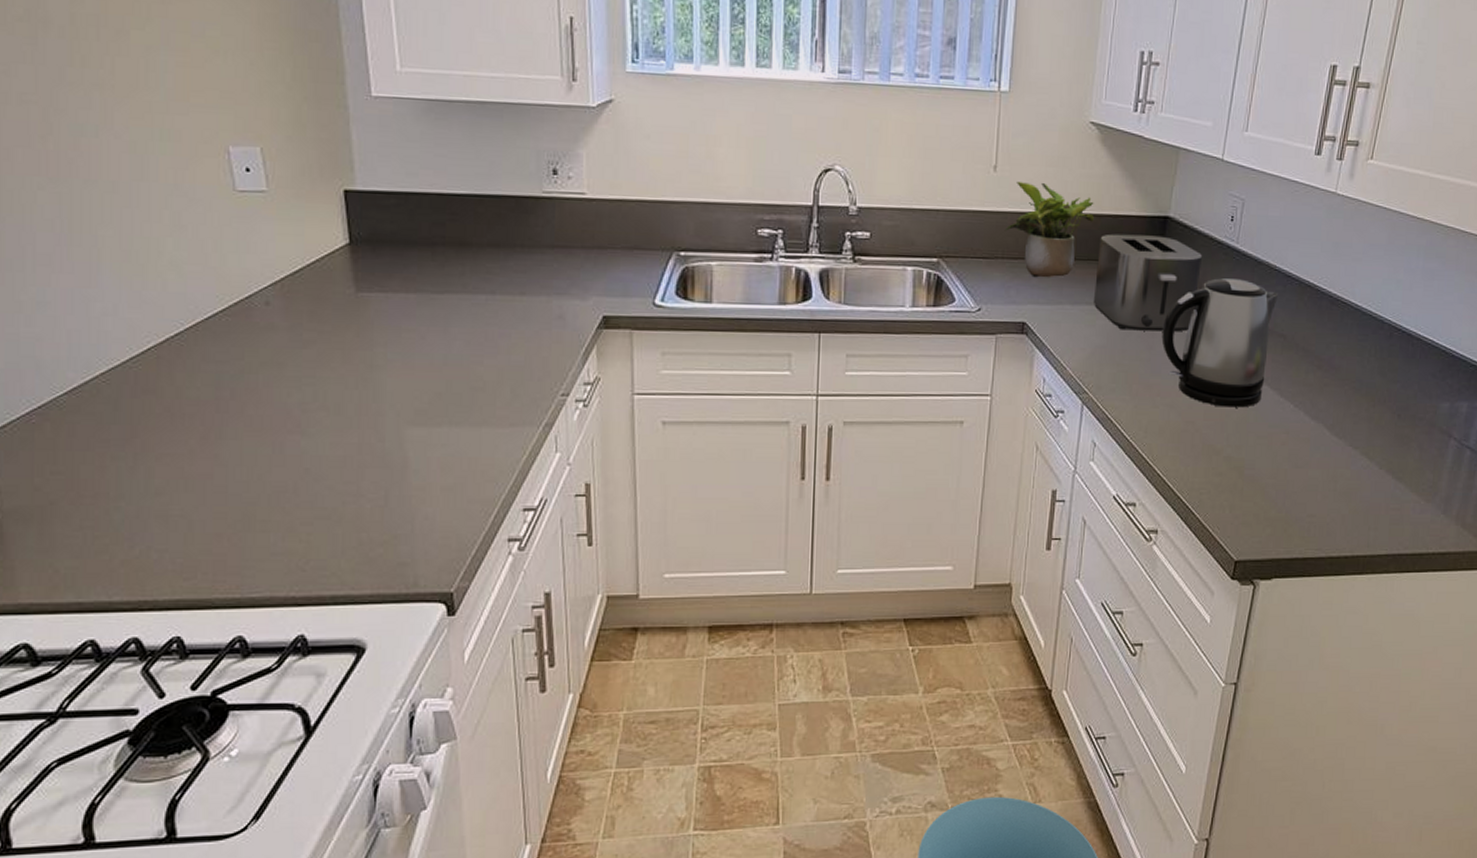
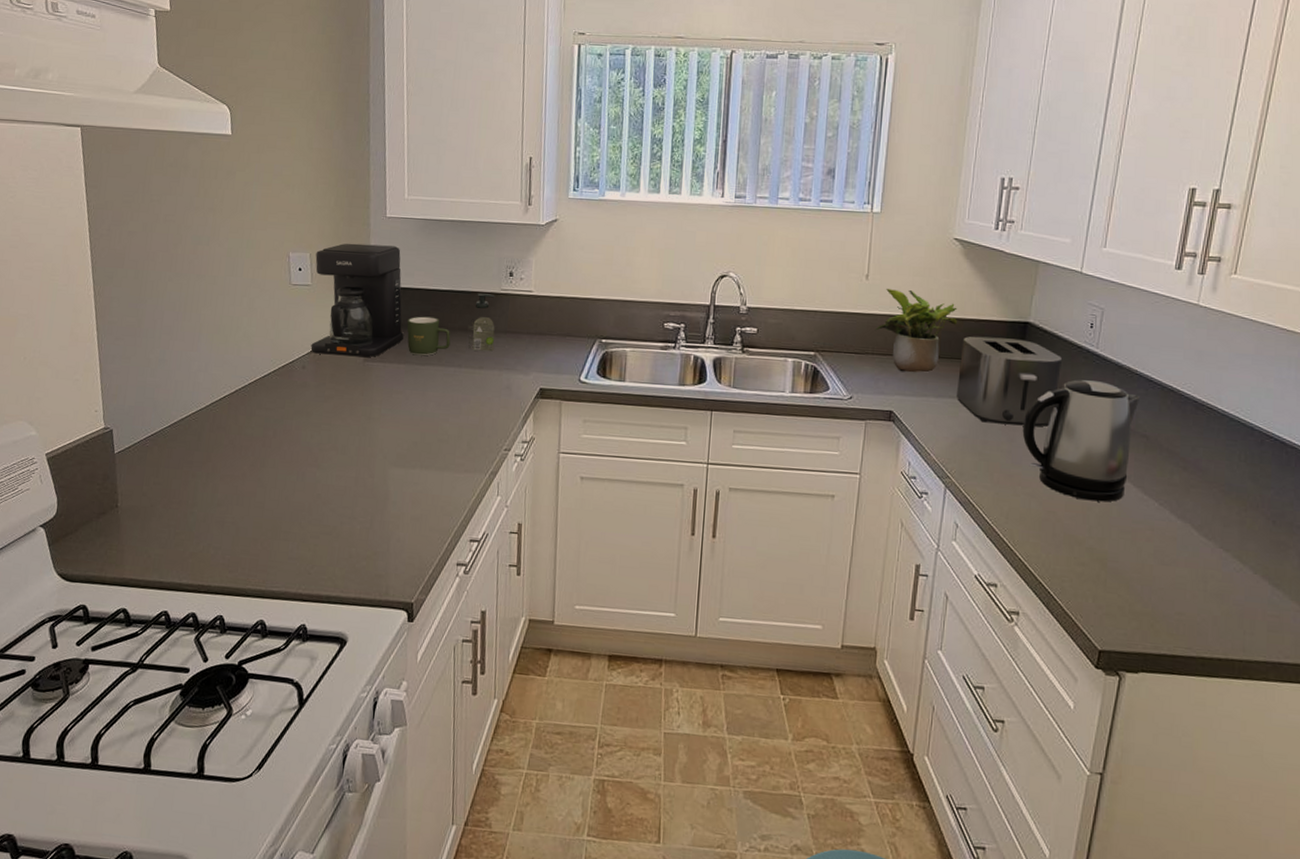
coffee maker: none [270,132,410,286] -> present [310,243,404,357]
mug: none [414,229,478,282] -> present [407,316,451,356]
soap dispenser: none [500,197,539,273] -> present [468,293,495,352]

